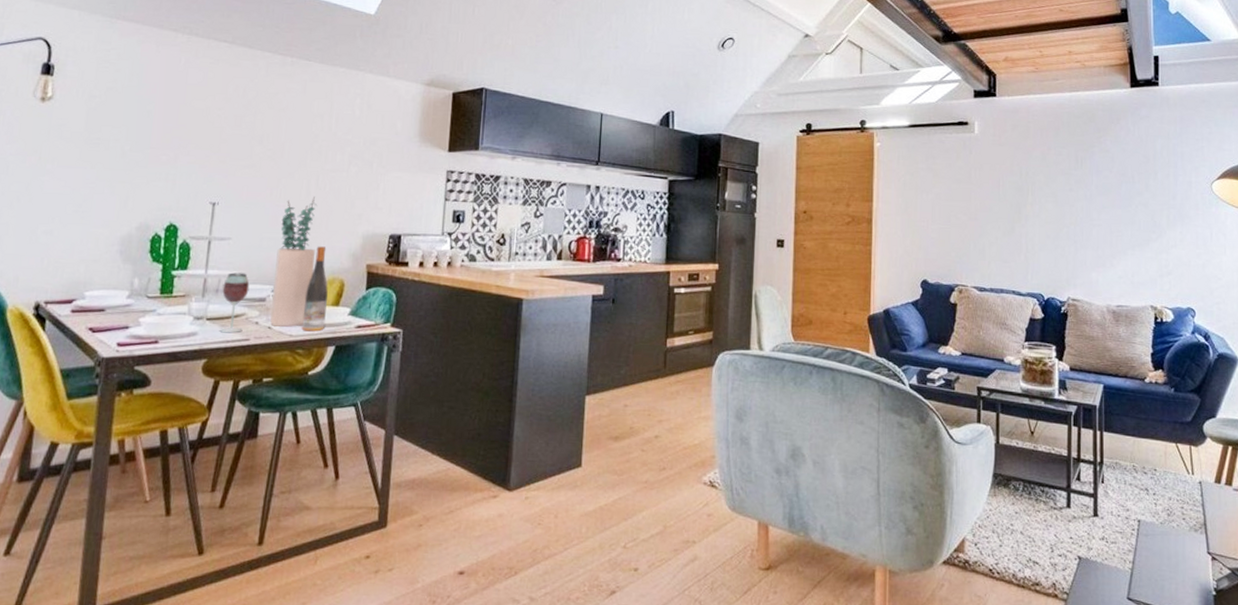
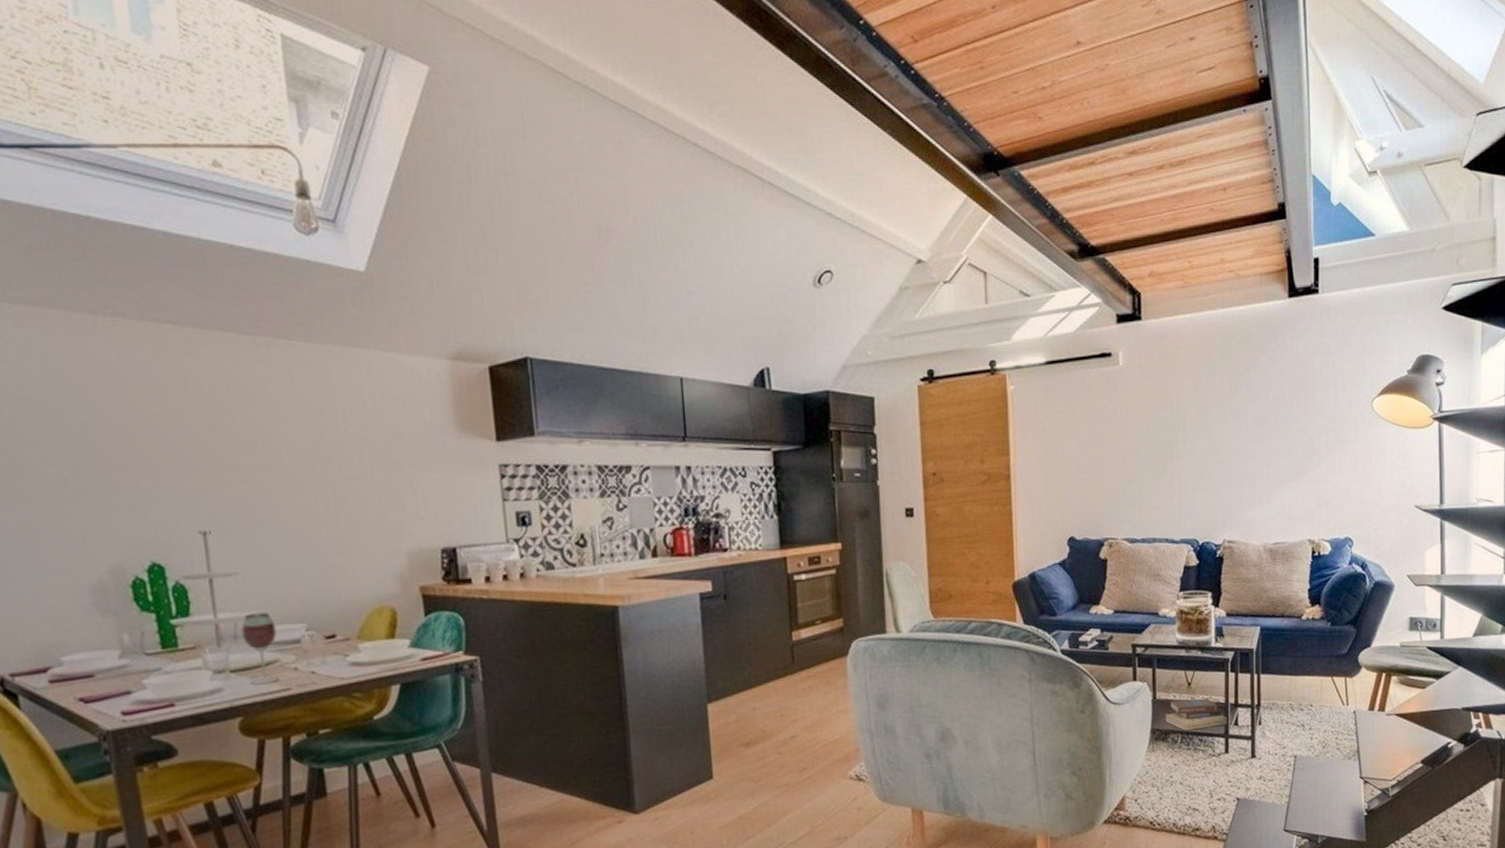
vase: present [270,196,318,328] -> none [298,511,355,671]
wine bottle: present [301,246,328,332] -> none [349,571,383,672]
books: none [1007,447,1070,480] -> present [1164,698,1228,731]

